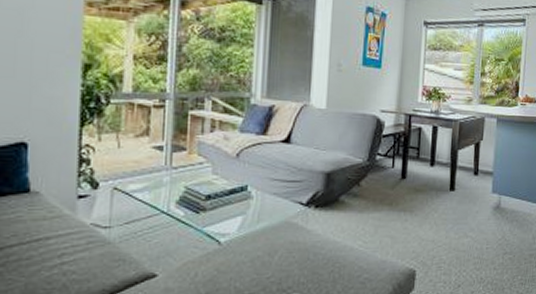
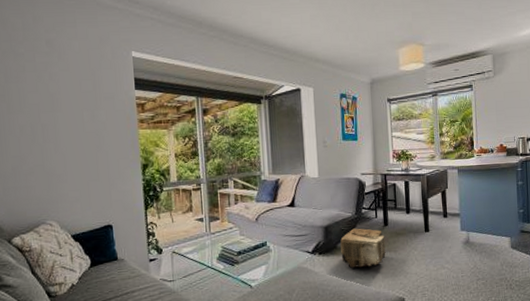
pouf: none [343,178,401,229] -> present [340,228,386,269]

